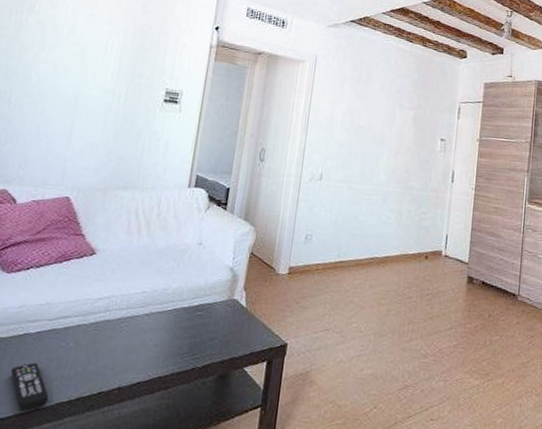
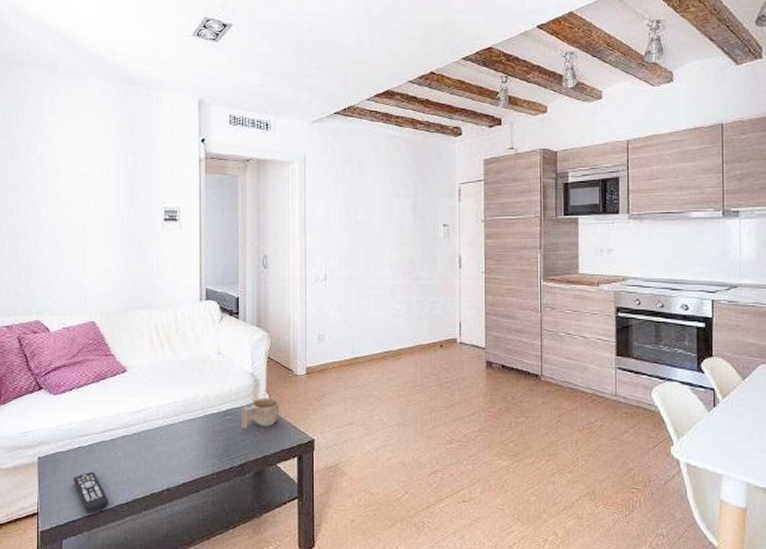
cup: none [212,295,256,327] -> present [242,398,280,429]

